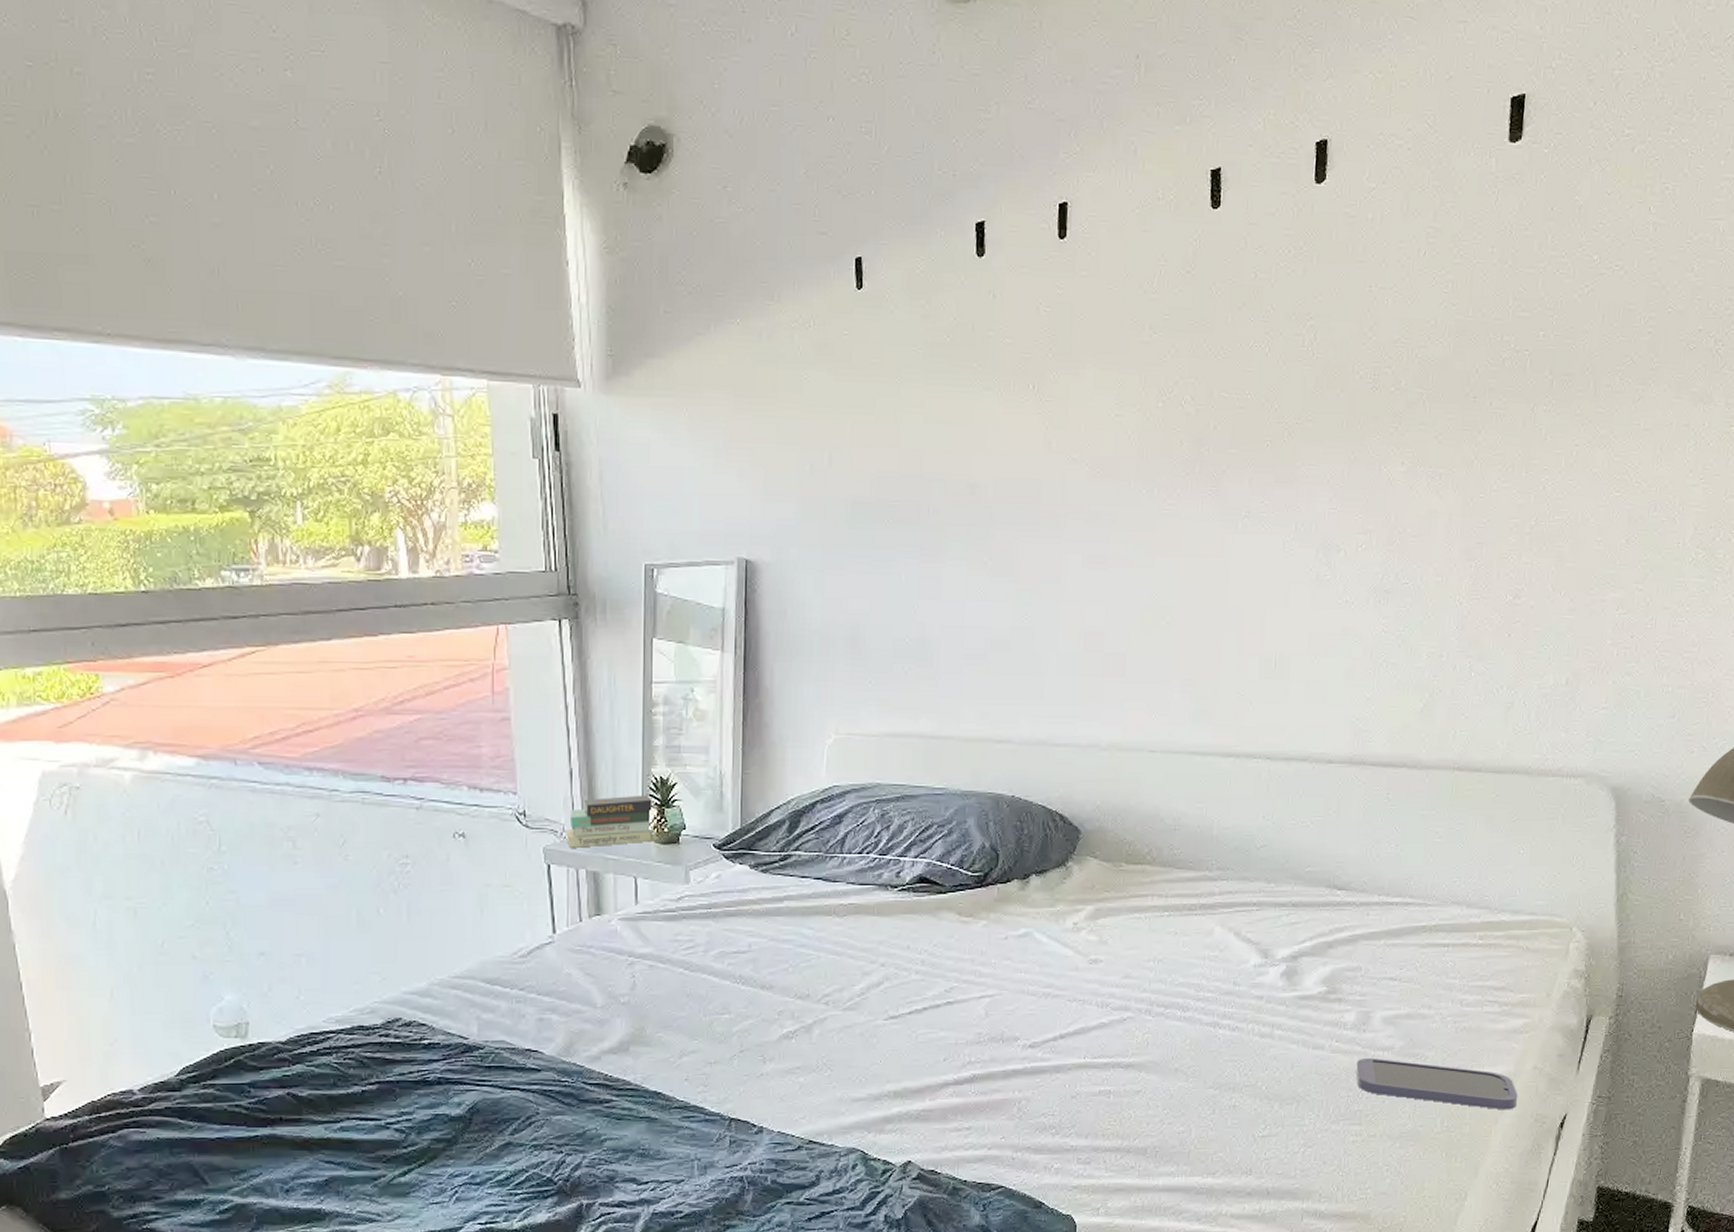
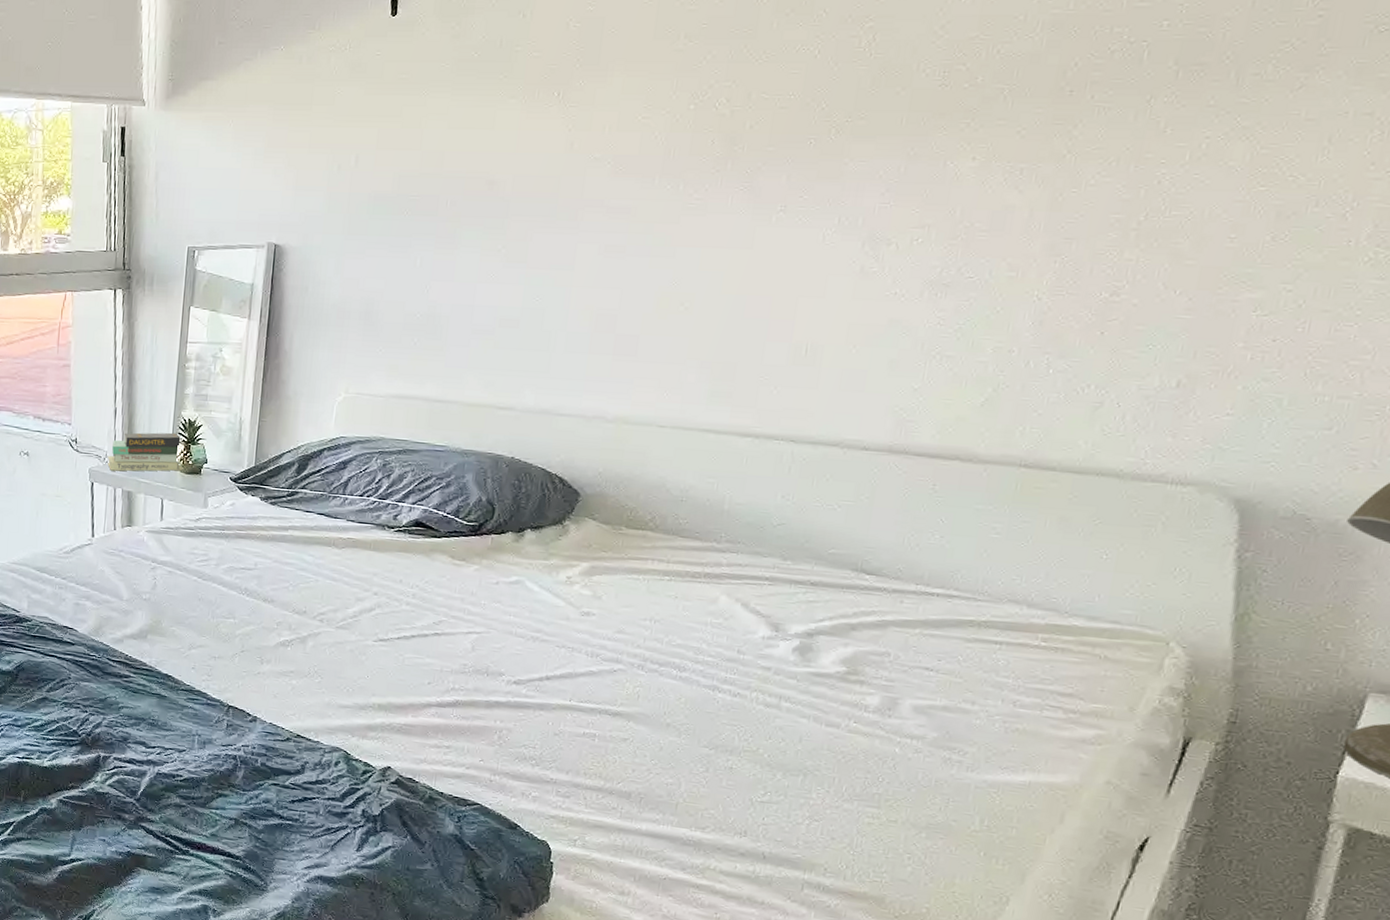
mobile phone: present [1356,1057,1518,1110] -> none [876,742,1084,822]

